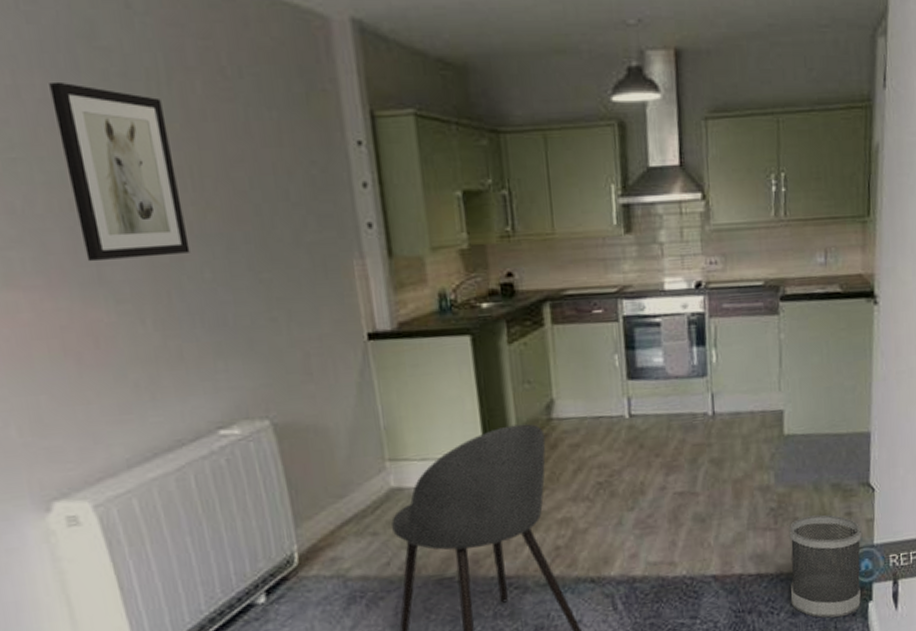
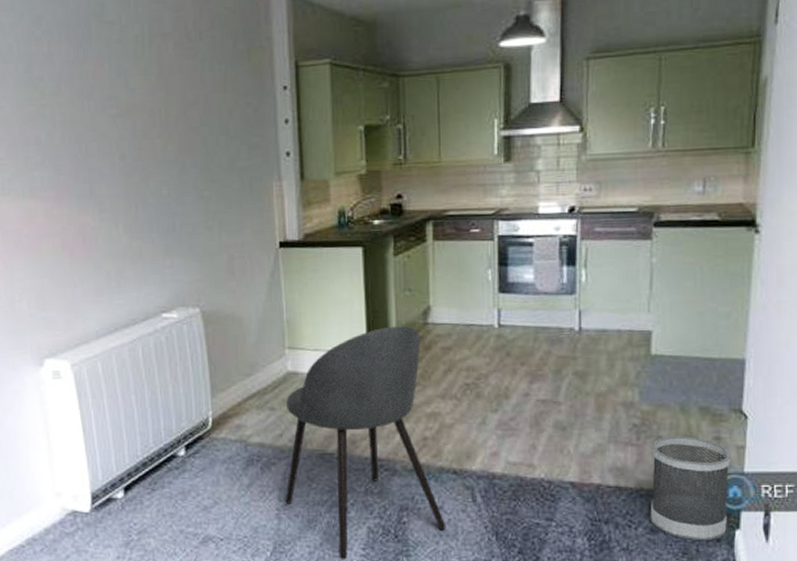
wall art: present [49,81,190,262] -> none [71,48,154,180]

